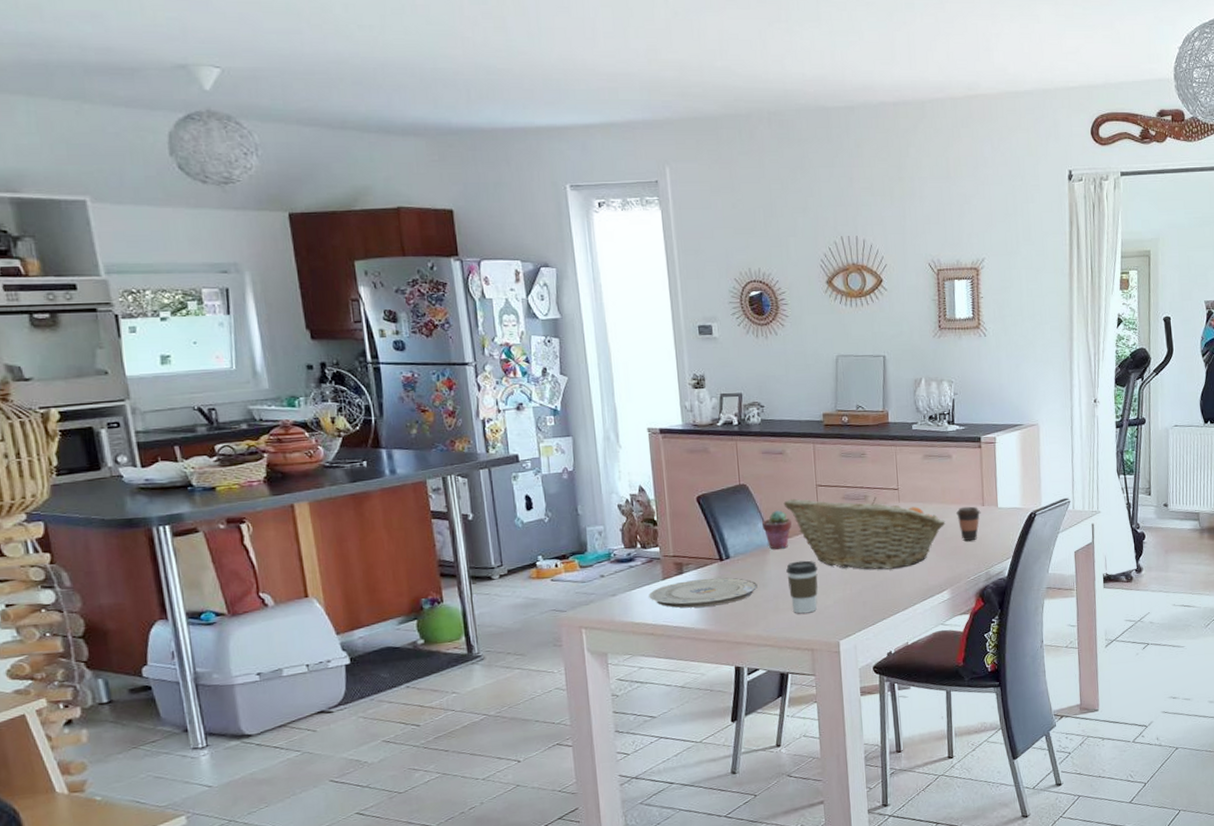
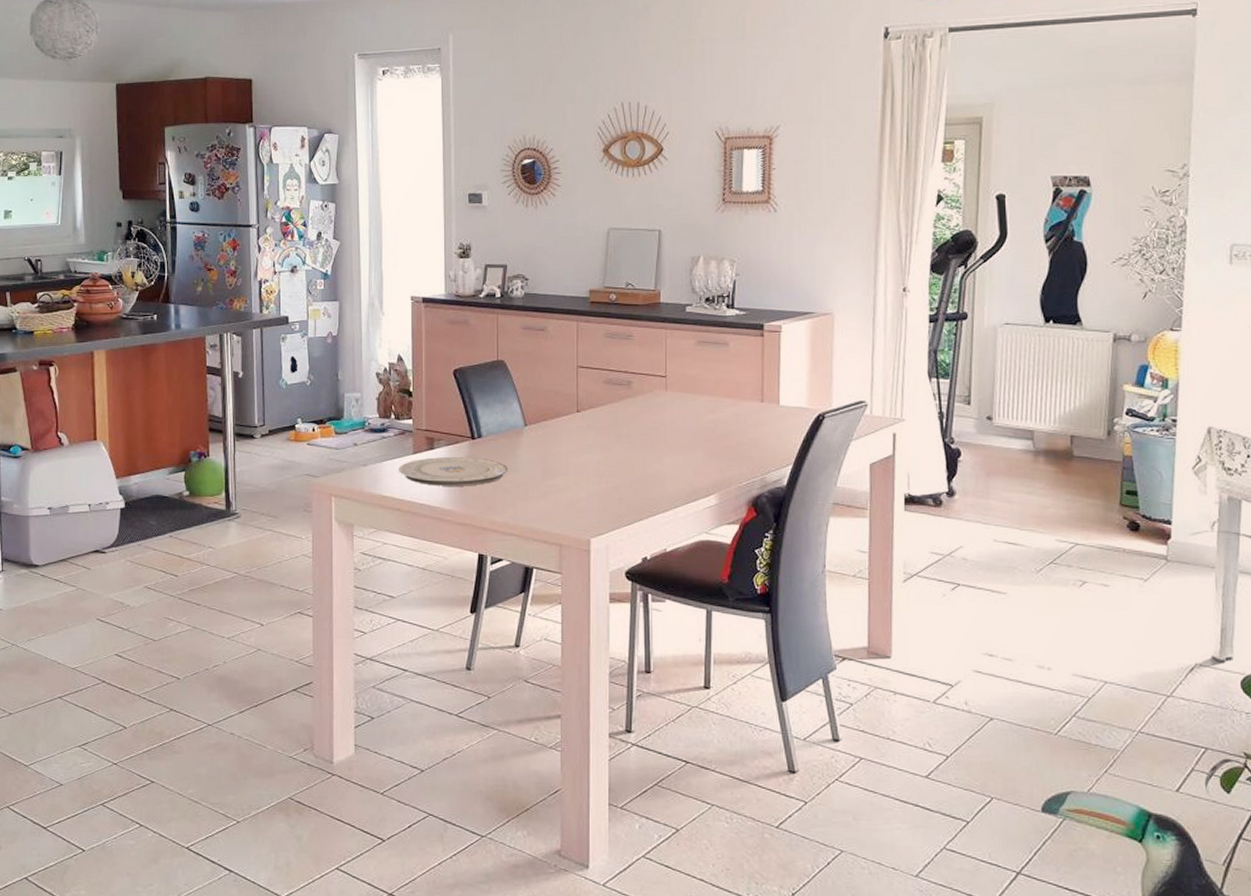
potted succulent: present [762,510,792,549] -> none [518,390,548,432]
fruit basket: present [783,496,946,570] -> none [541,379,717,465]
coffee cup: present [786,560,819,614] -> none [539,446,573,504]
coffee cup: present [955,506,981,542] -> none [729,401,759,441]

